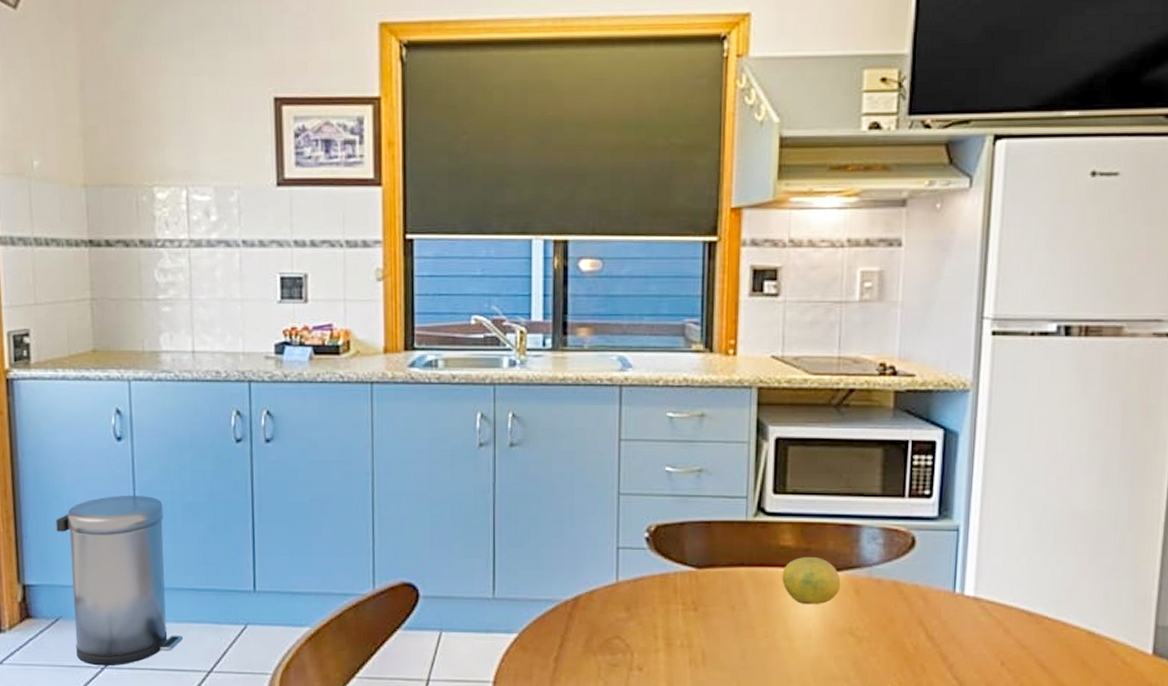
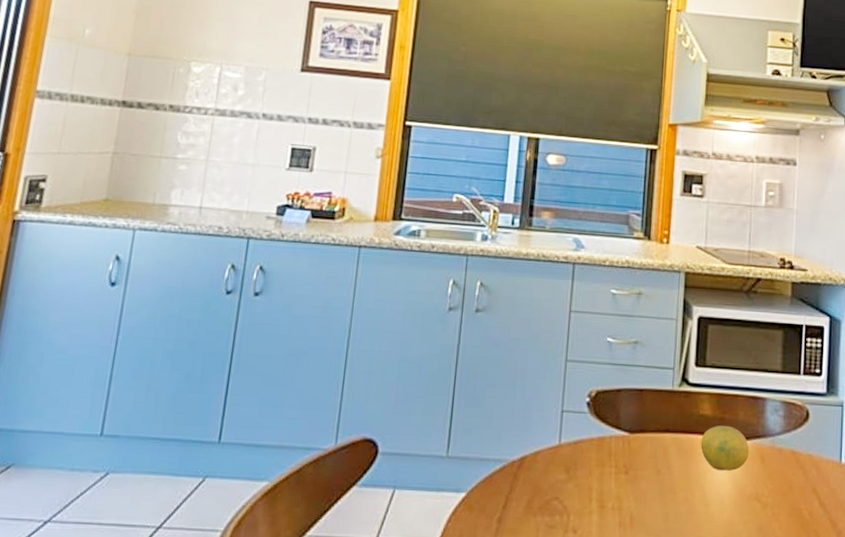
pedal bin: present [56,495,184,666] -> none [20,339,144,520]

